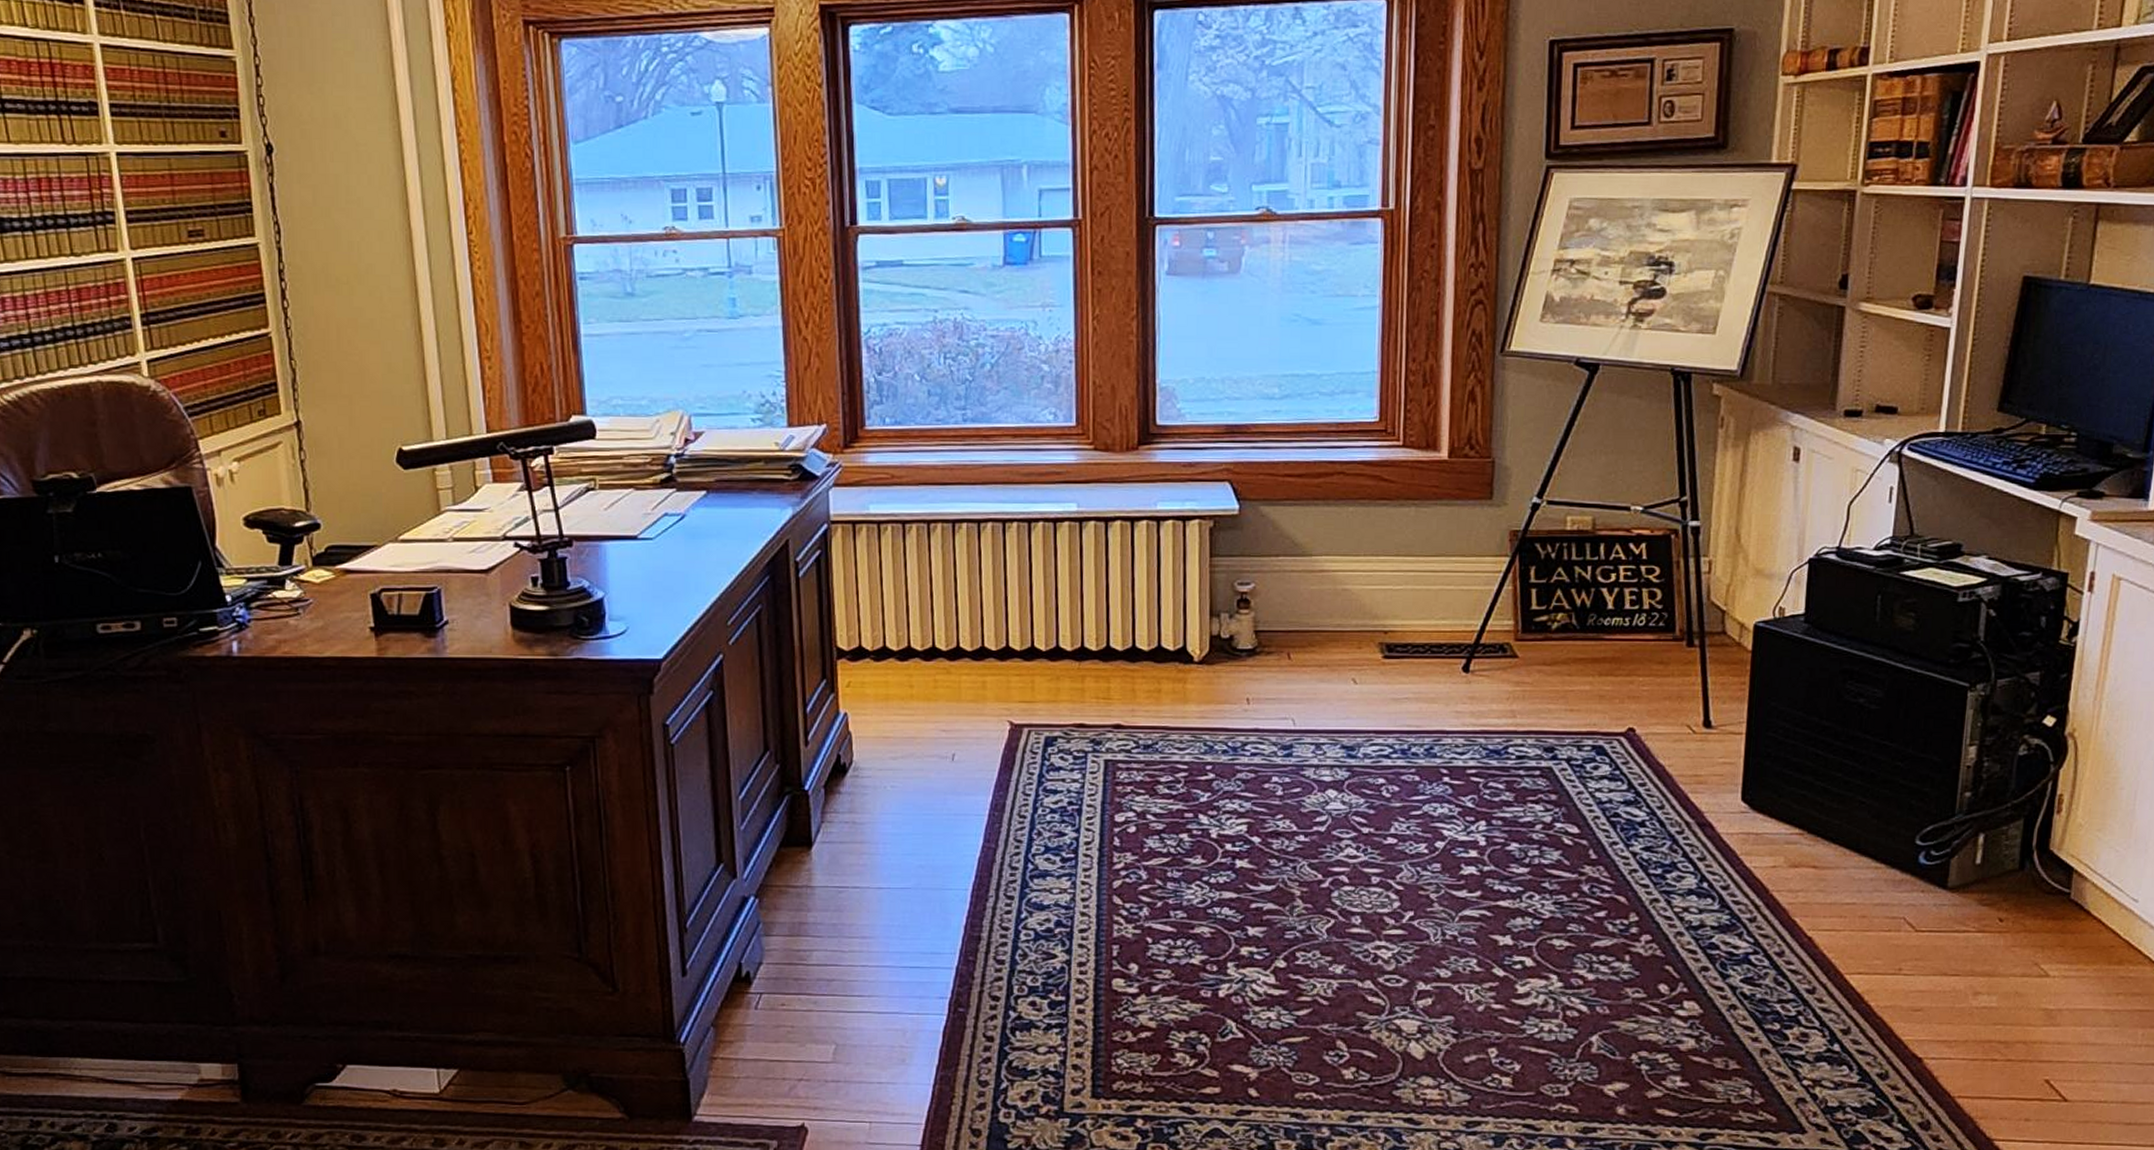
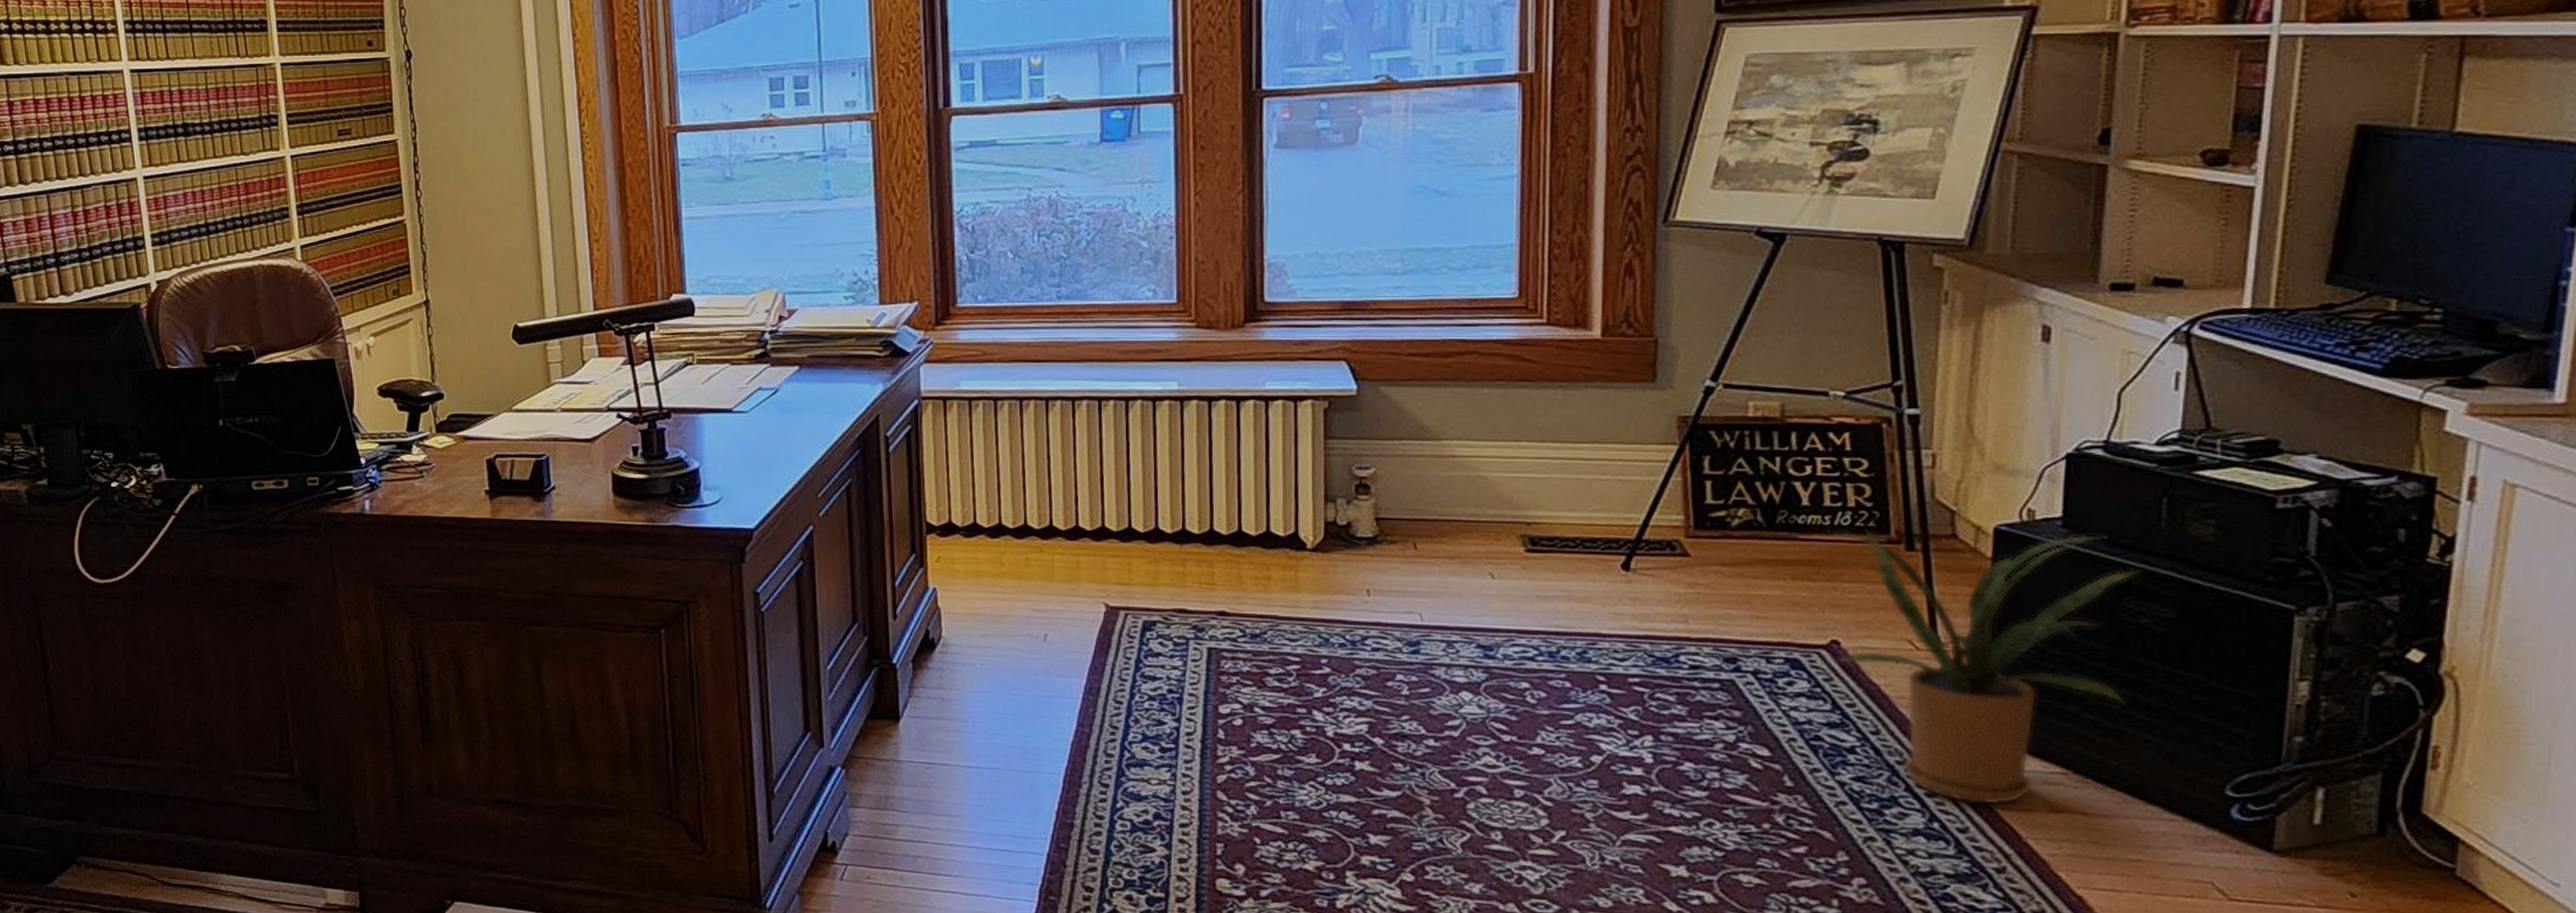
house plant: none [1627,628,1861,865] -> present [1827,529,2141,806]

